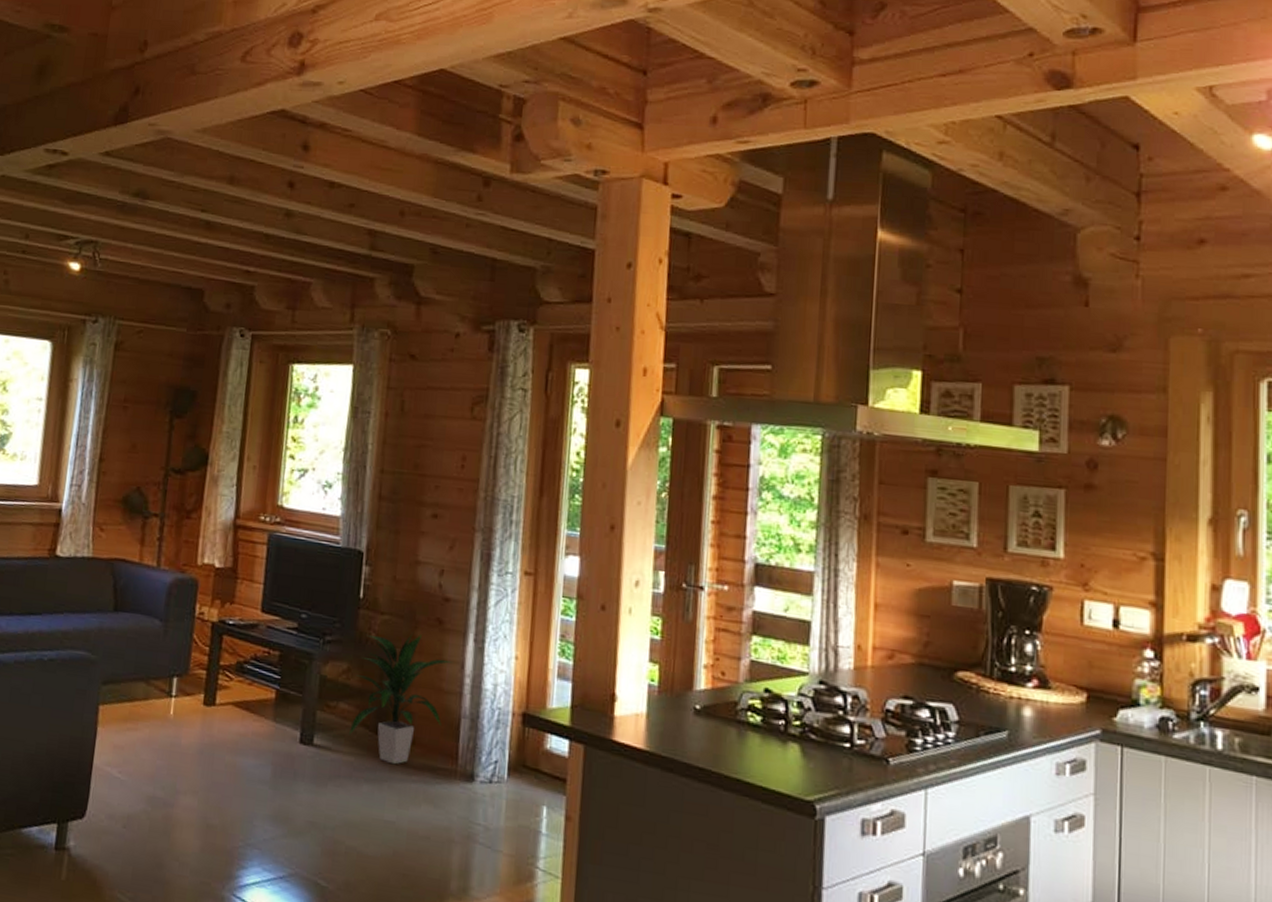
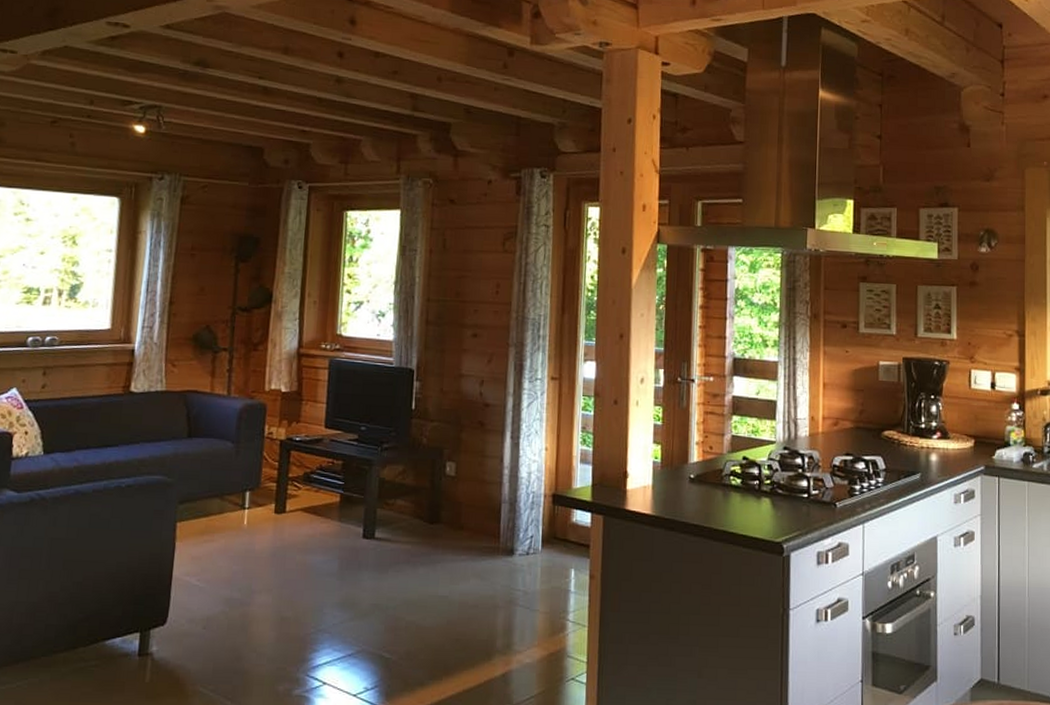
indoor plant: present [349,632,453,765] -> none [406,435,494,548]

